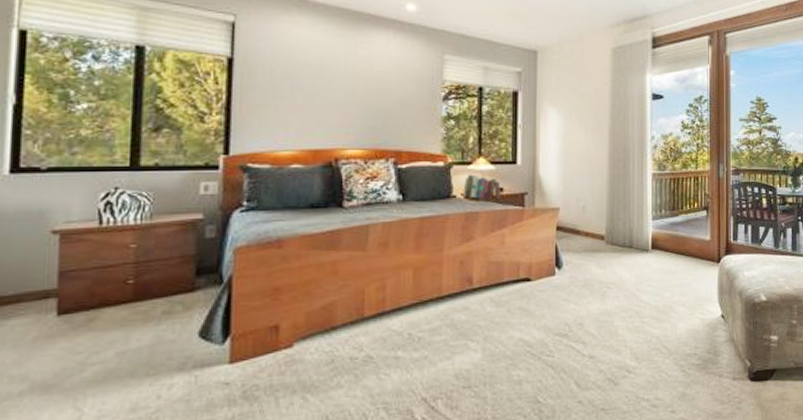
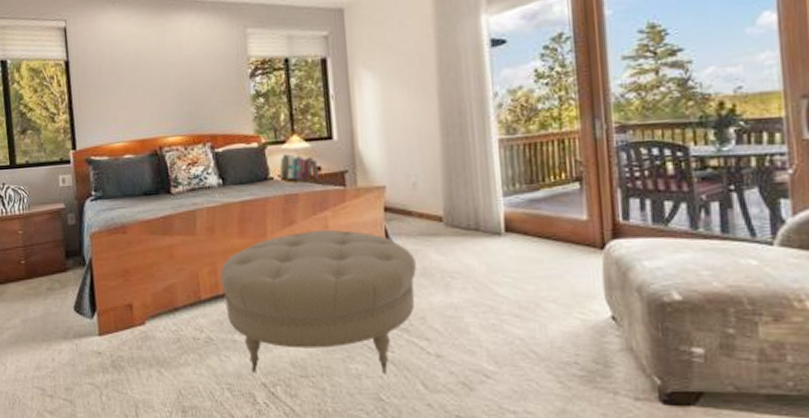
ottoman: none [389,245,579,389] -> present [220,229,416,373]

